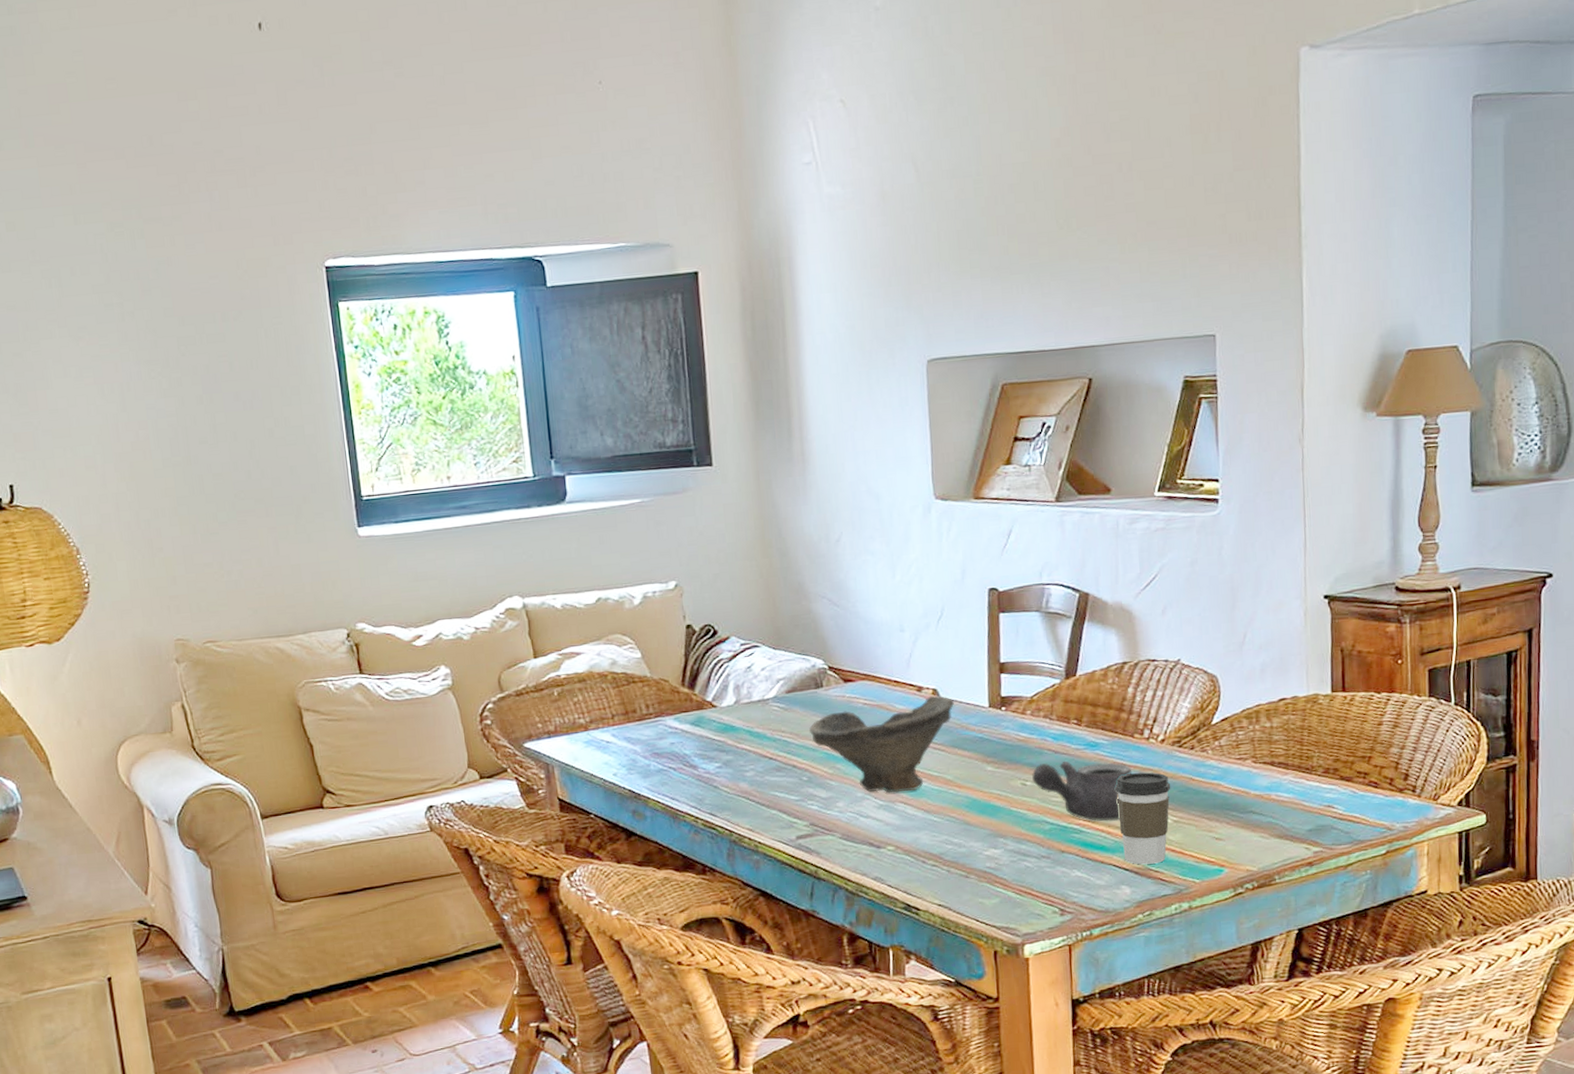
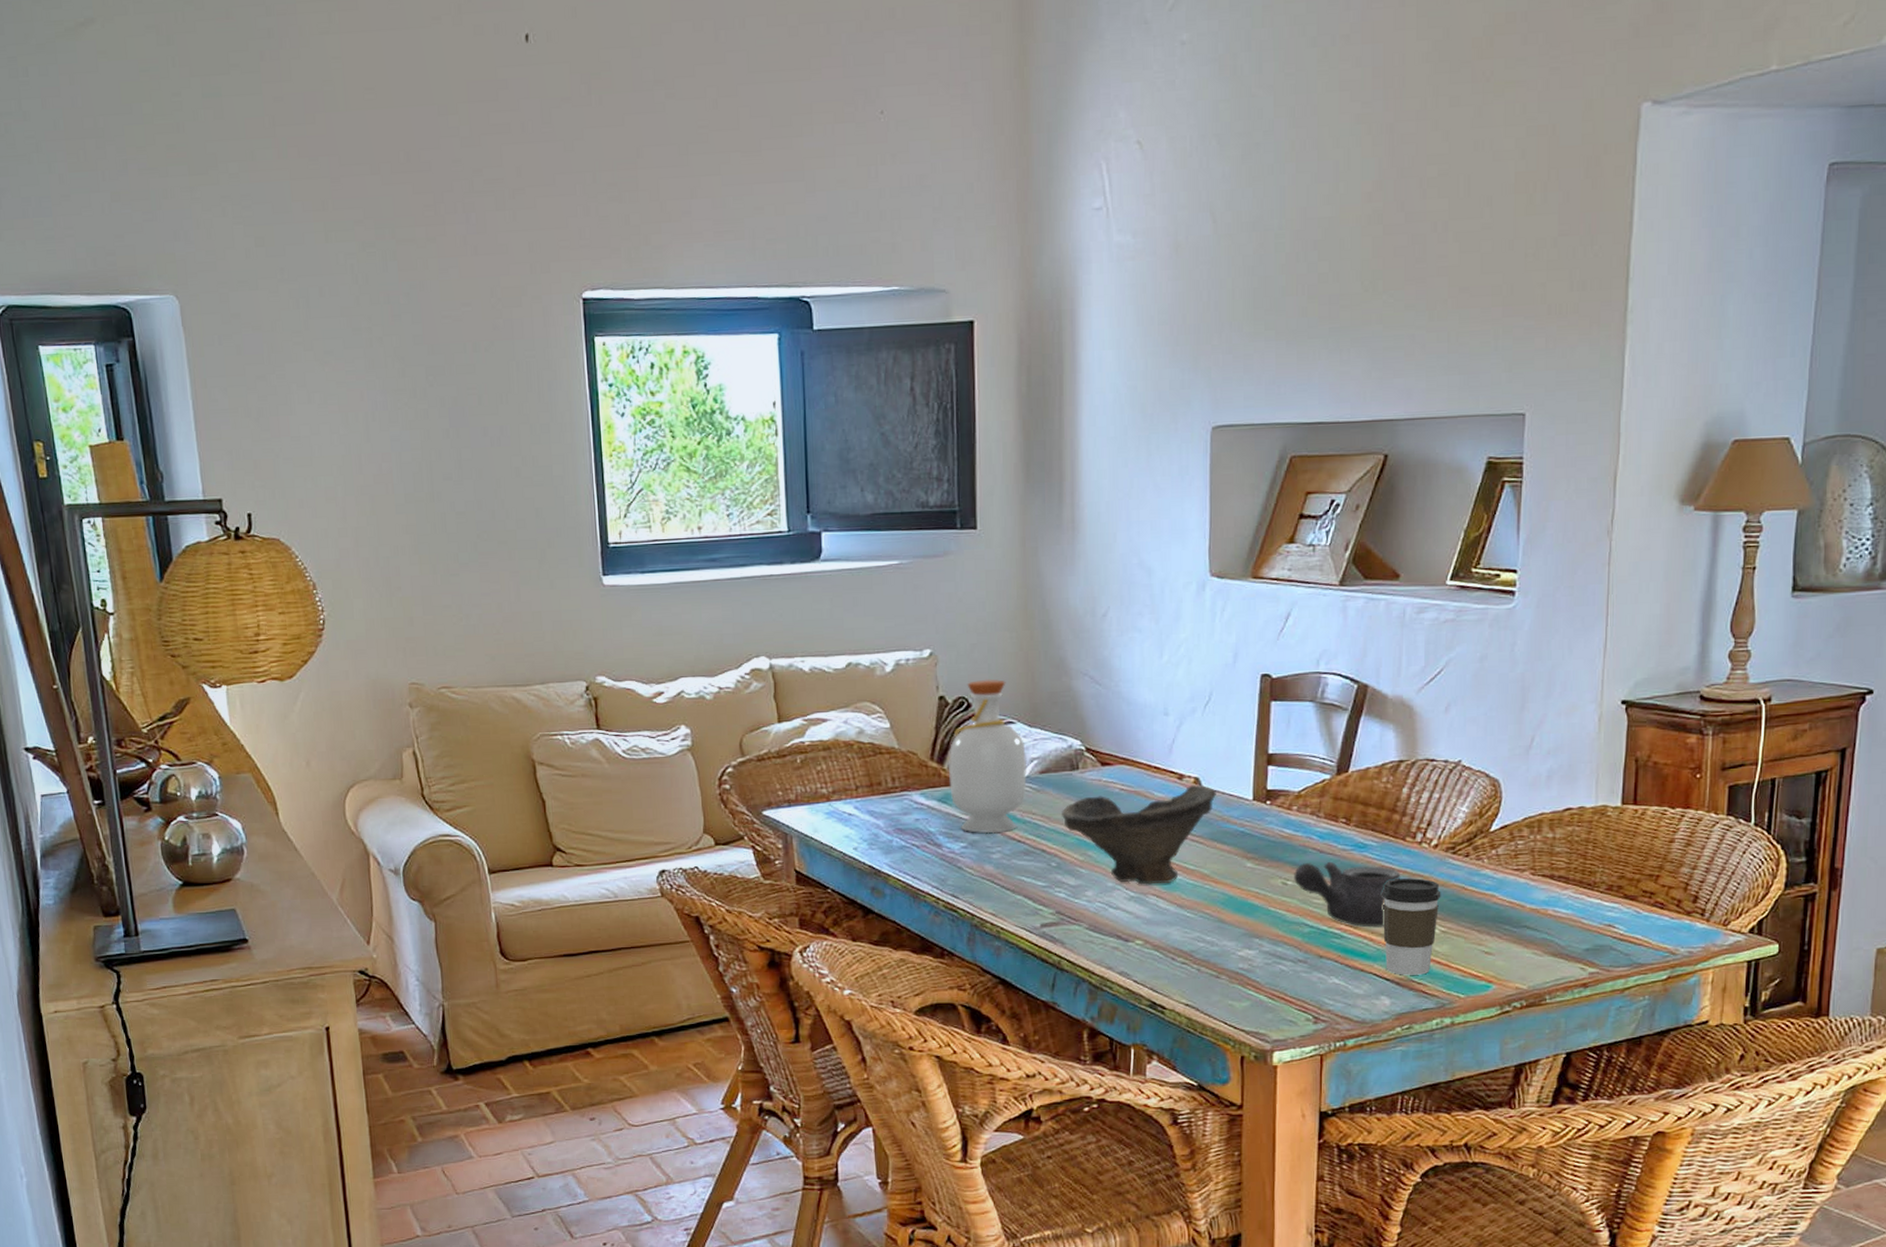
bottle: none [698,606,775,753] -> present [948,679,1028,834]

